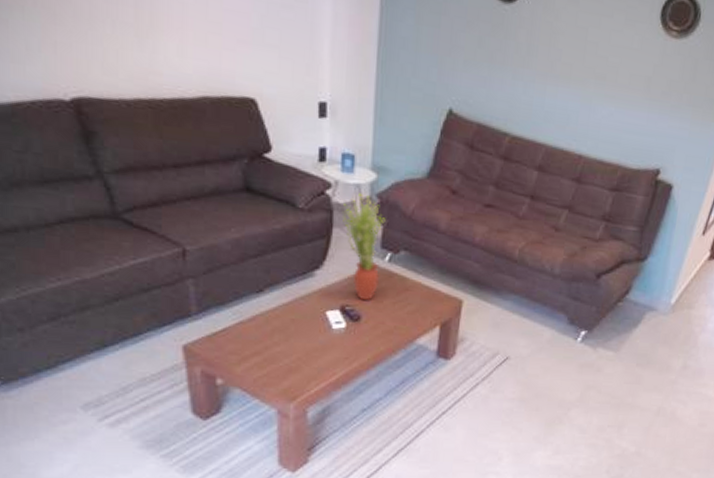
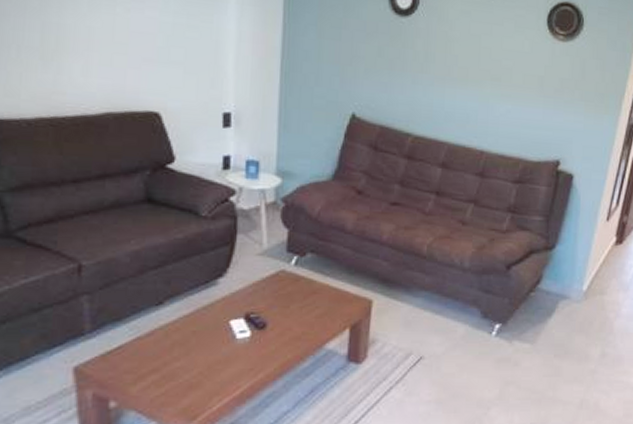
potted plant: present [343,193,386,300] -> none [247,198,291,306]

